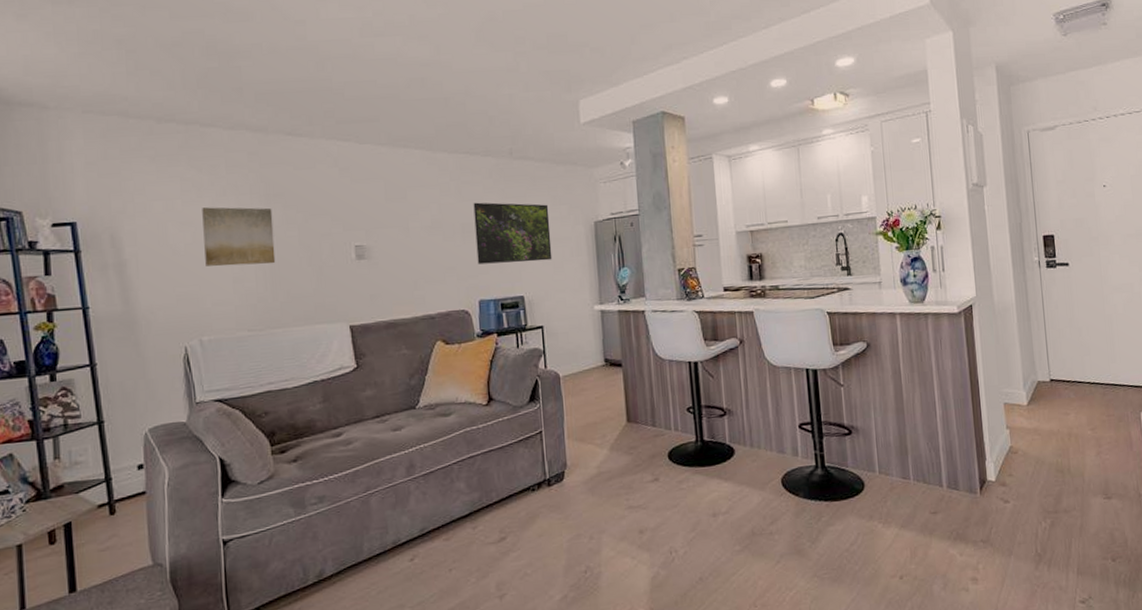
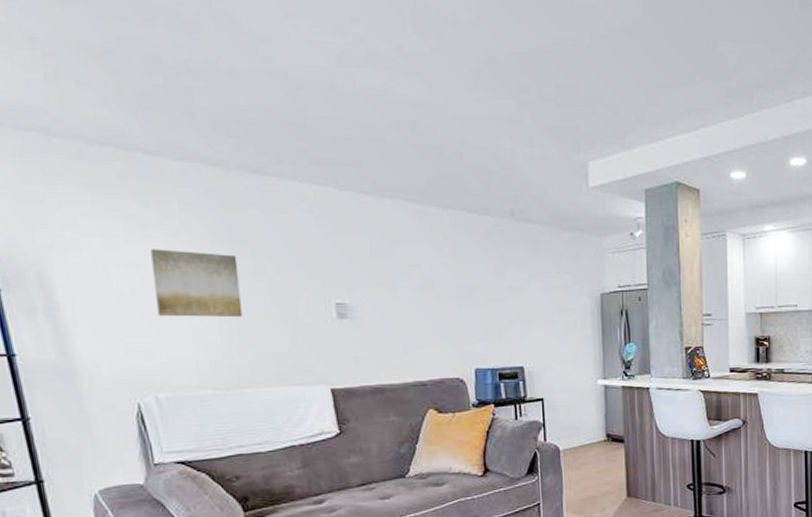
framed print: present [473,202,552,265] -> none [469,264,555,332]

